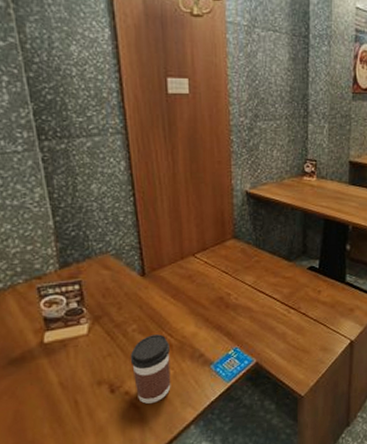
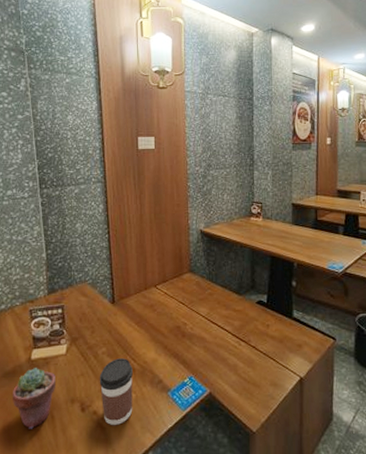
potted succulent: none [22,350,77,417] -> present [12,367,55,429]

